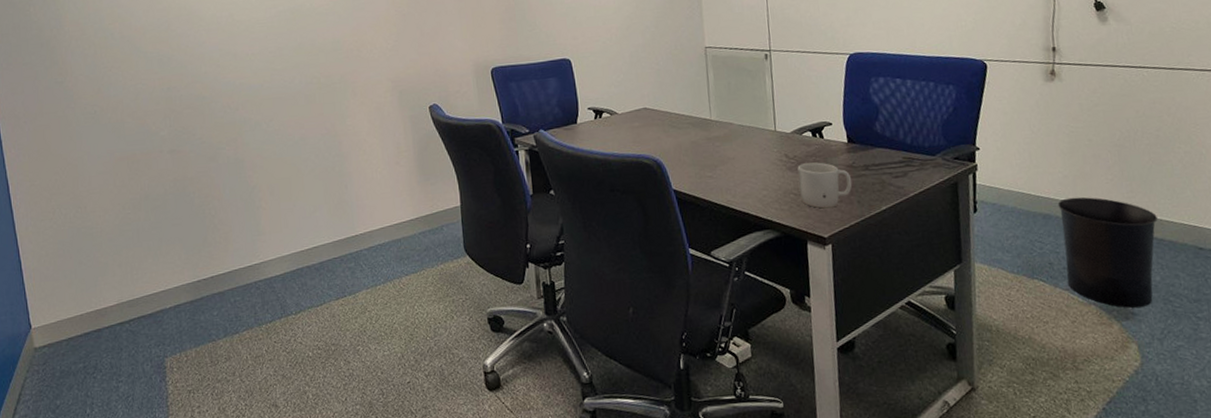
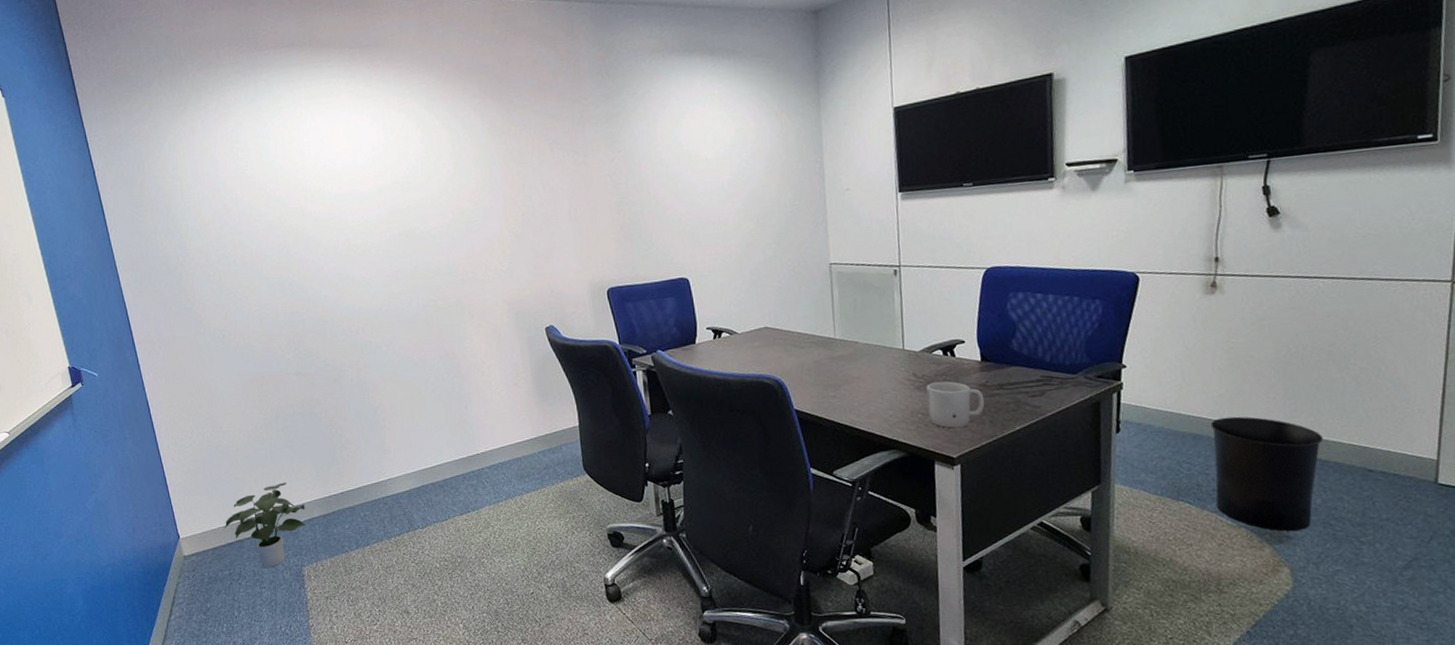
potted plant: none [82,265,172,360] -> present [224,482,307,568]

